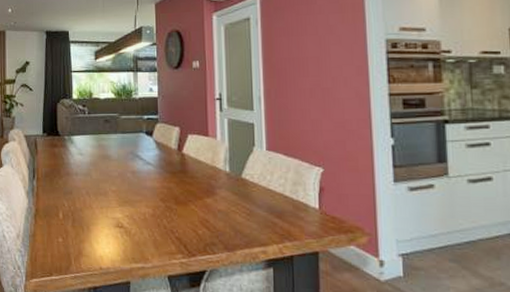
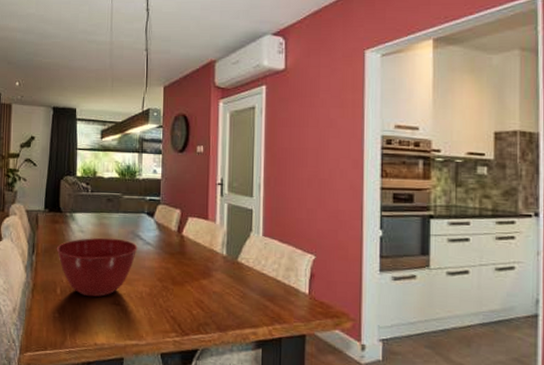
mixing bowl: none [56,159,138,221] -> present [56,237,138,297]

